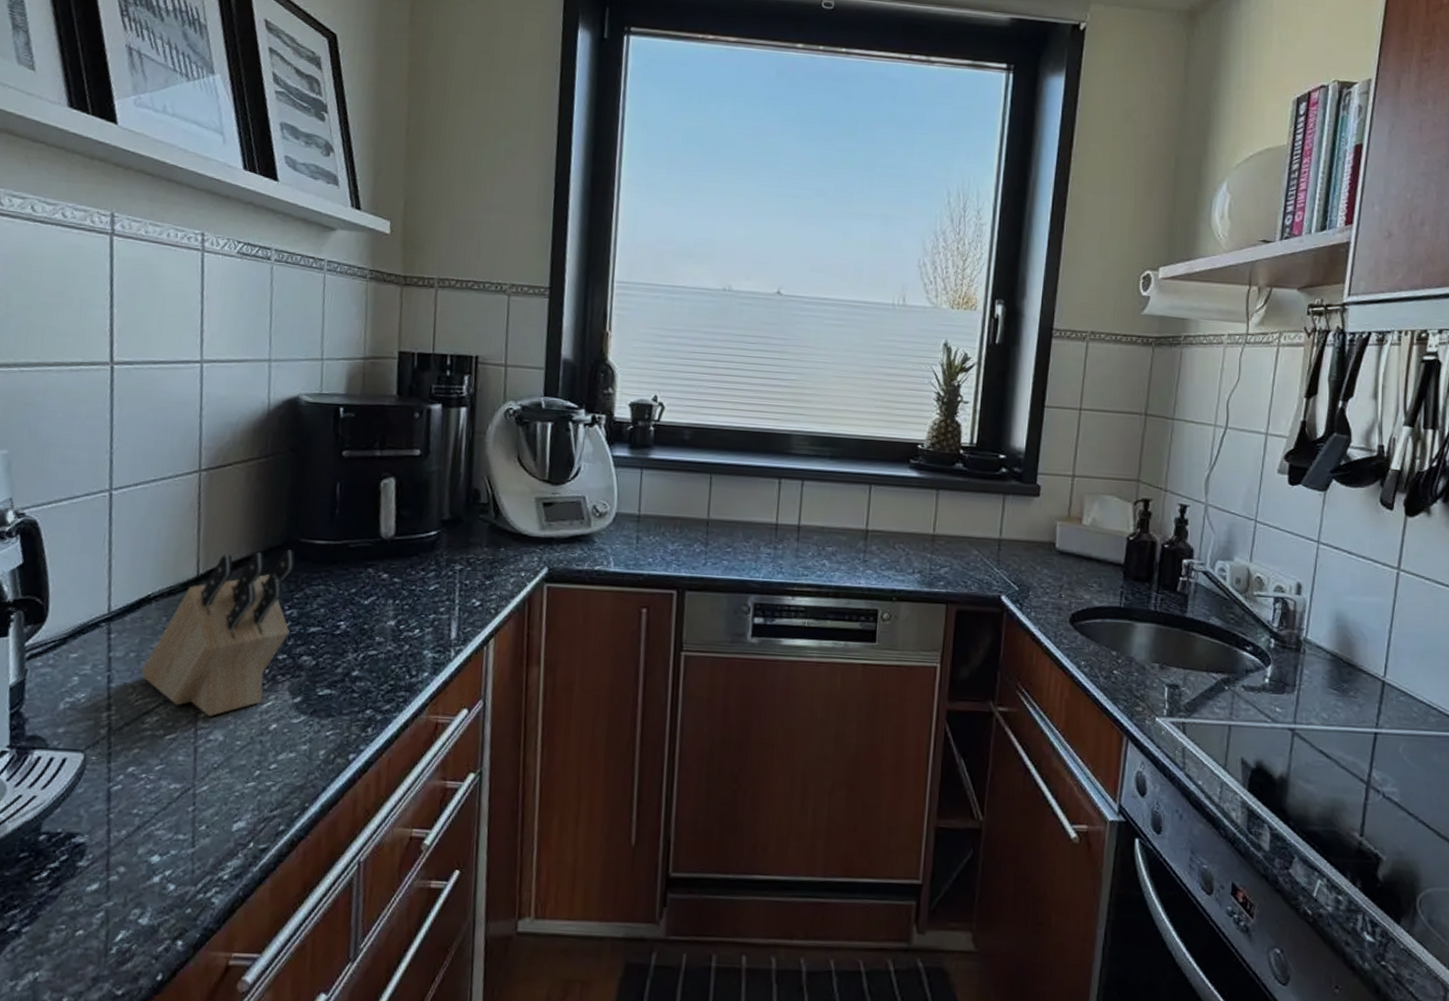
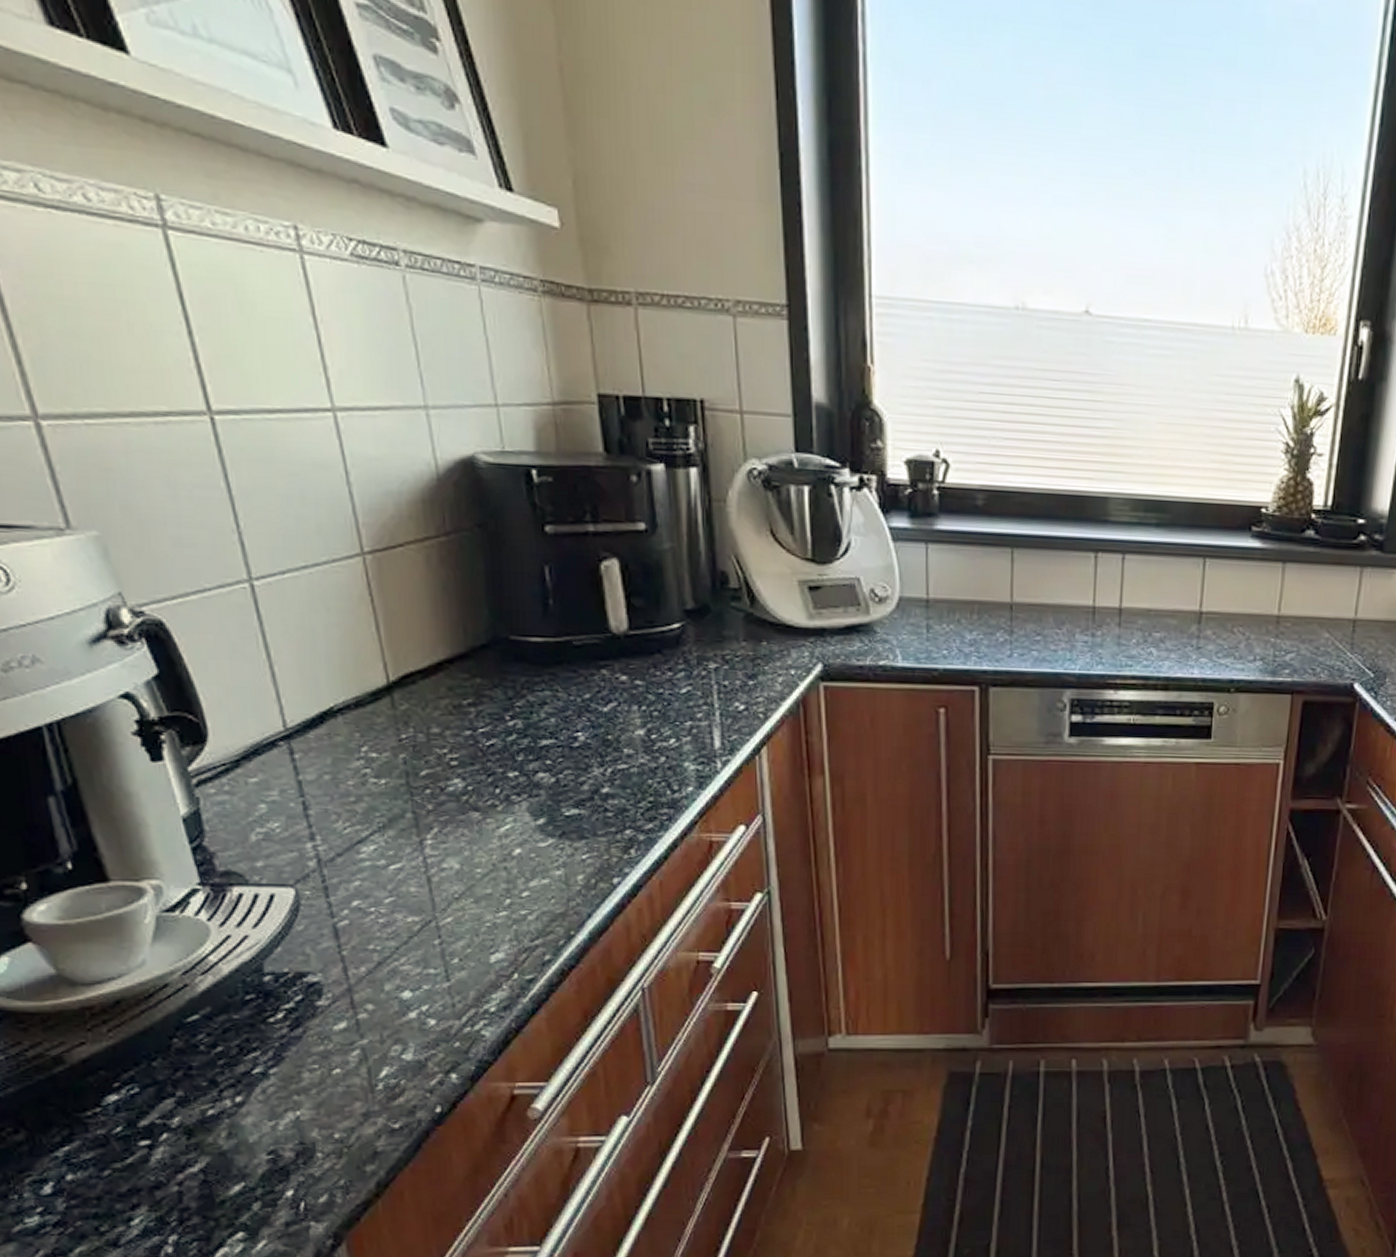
knife block: present [141,550,295,716] -> none [342,649,516,843]

